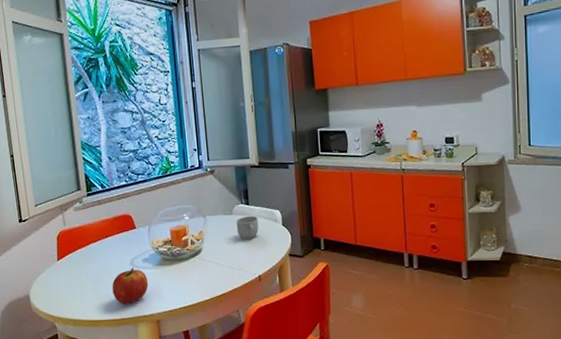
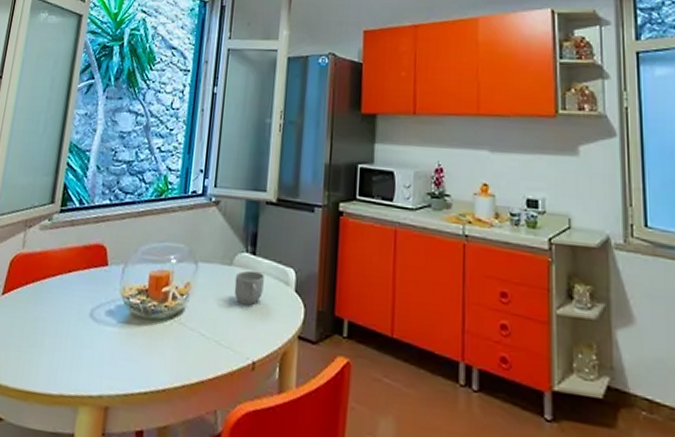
apple: present [112,268,149,304] -> none [57,321,107,374]

